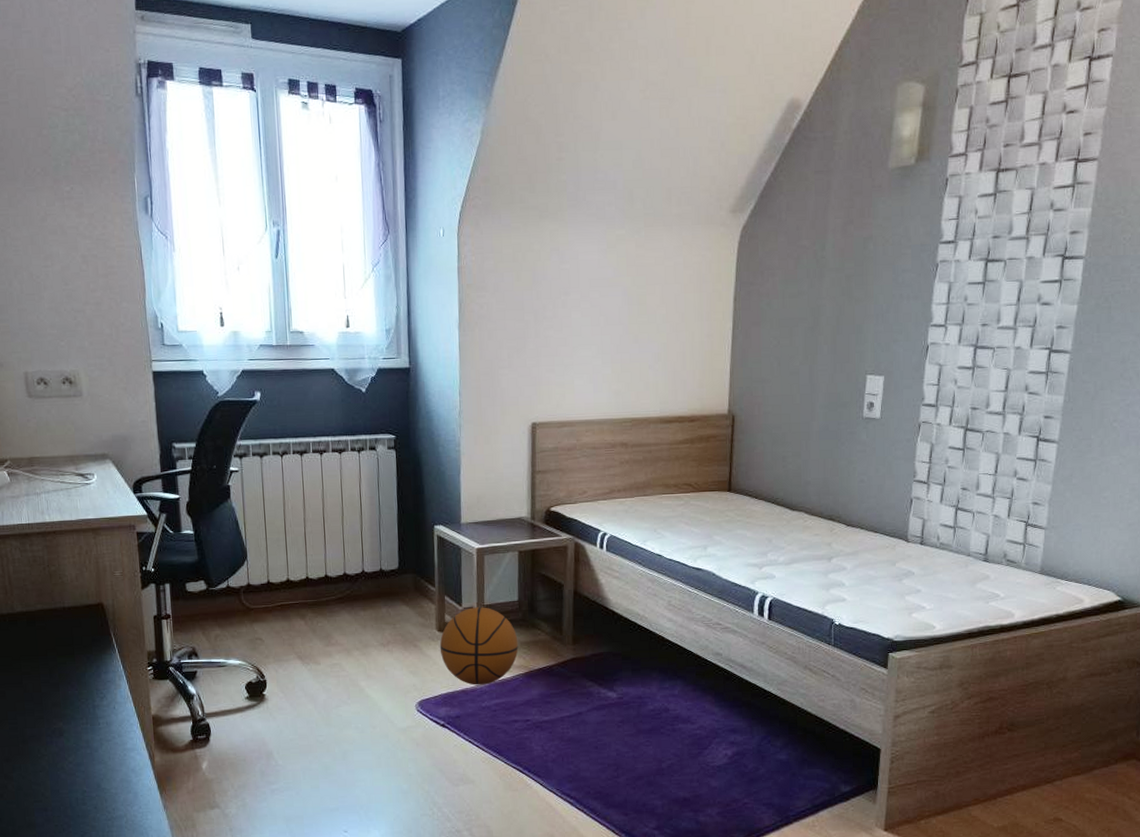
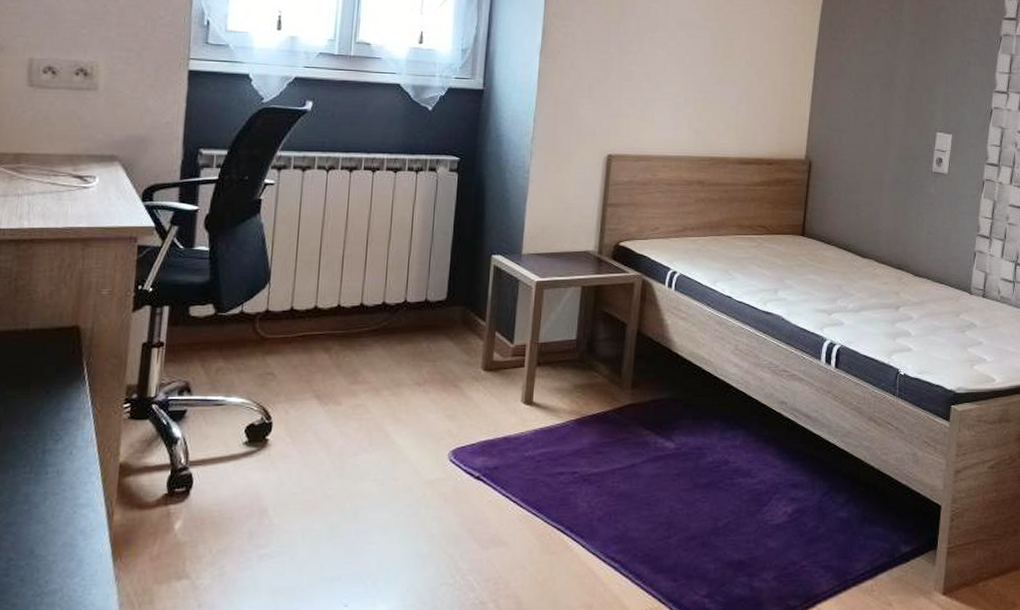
basketball: present [439,607,519,685] -> none [483,345,572,432]

